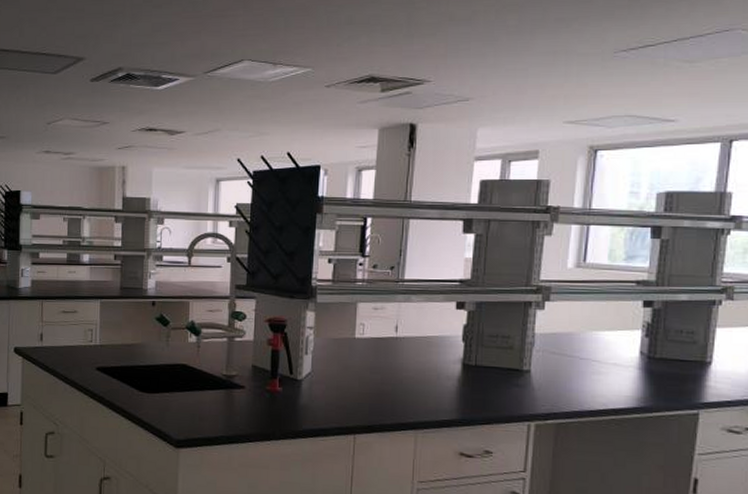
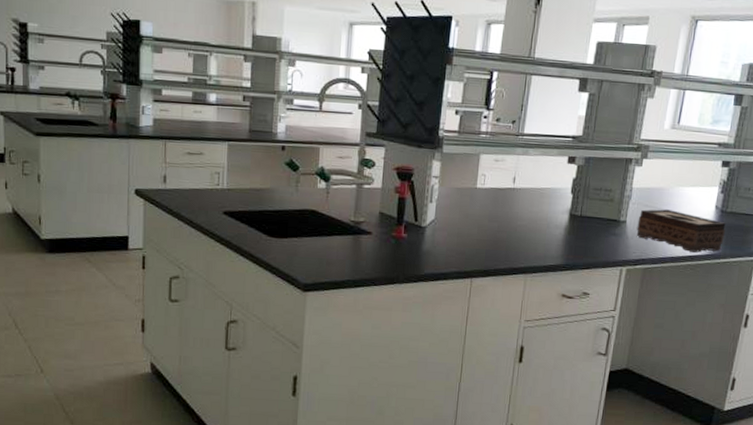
tissue box: none [544,356,656,405] -> present [636,209,726,253]

